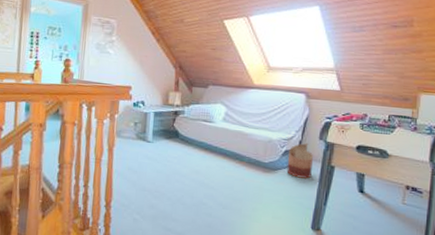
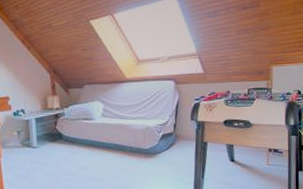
basket: present [286,142,313,180] -> none [165,124,188,158]

